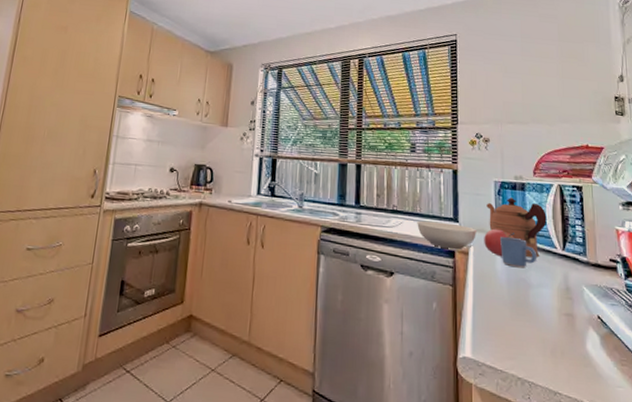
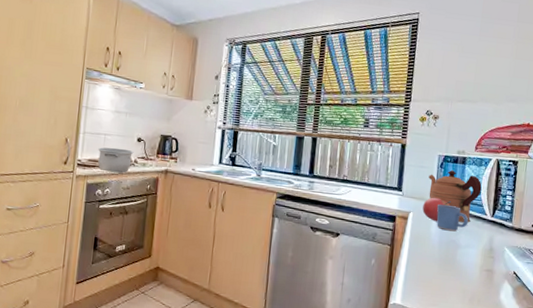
cooking pot: none [127,178,166,206] -> present [98,147,134,173]
bowl: present [417,220,476,250] -> none [364,189,417,216]

